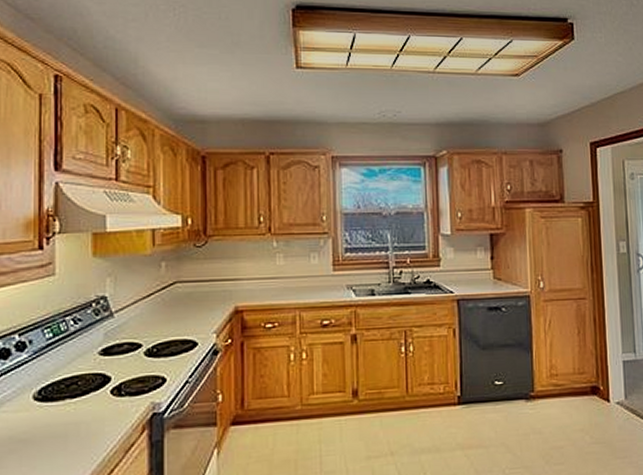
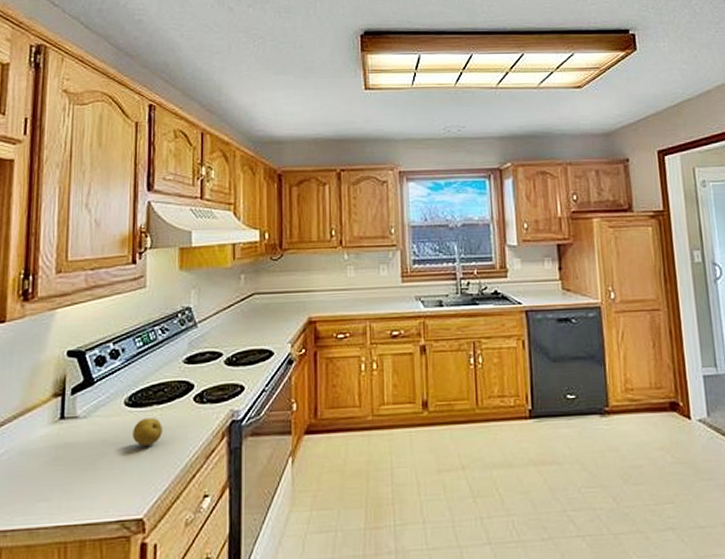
fruit: none [43,412,76,442] -> present [133,417,162,446]

